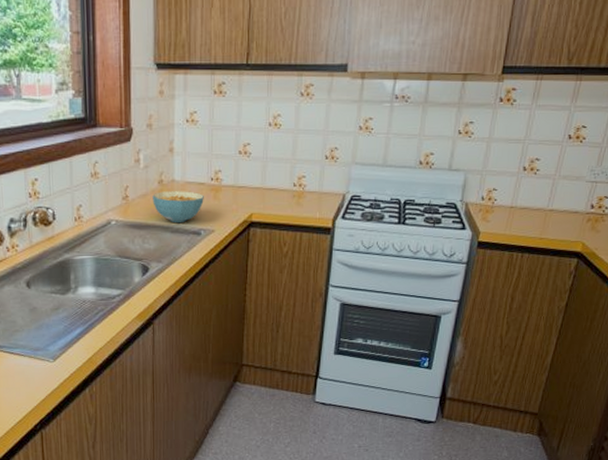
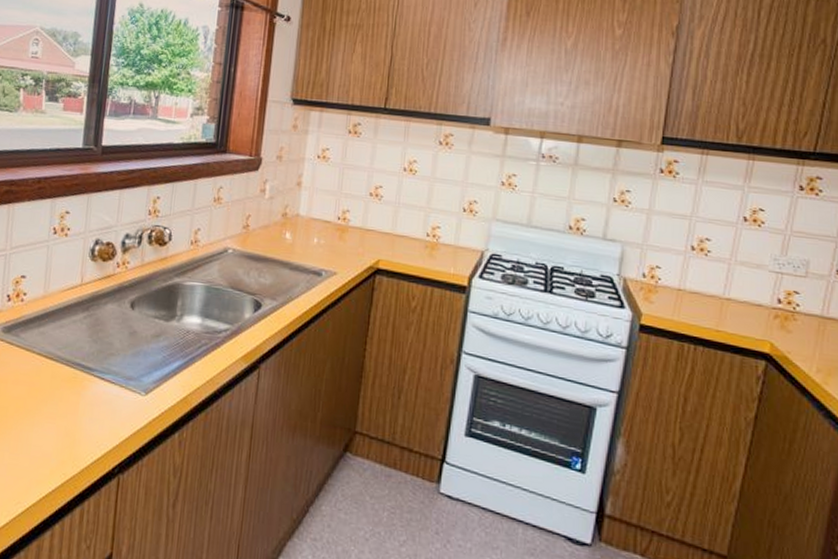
cereal bowl: present [152,191,204,224] -> none [274,225,329,261]

